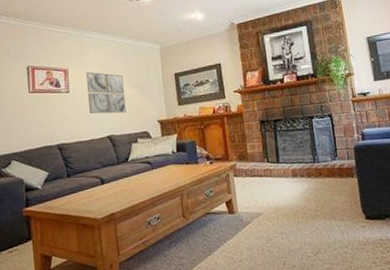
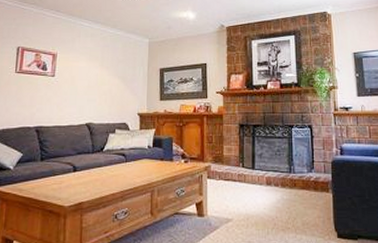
wall art: present [85,71,126,114] -> none [72,58,110,102]

